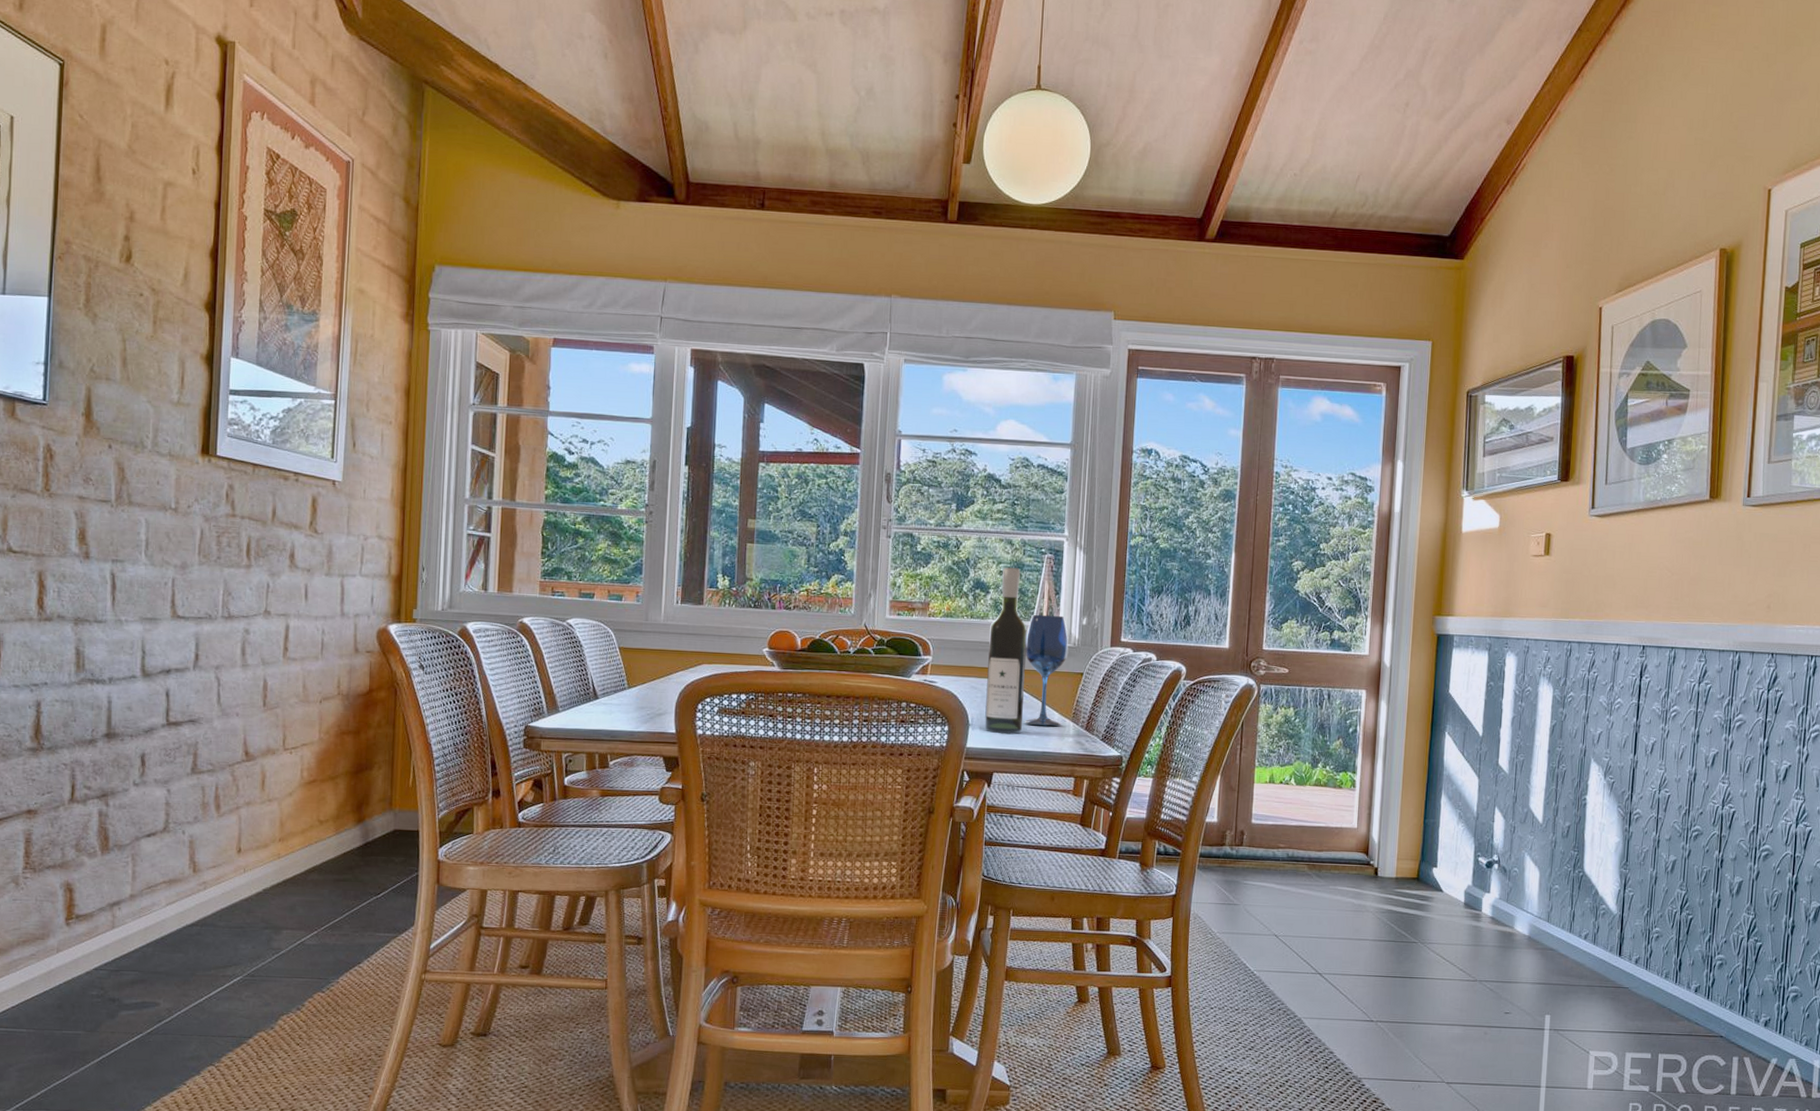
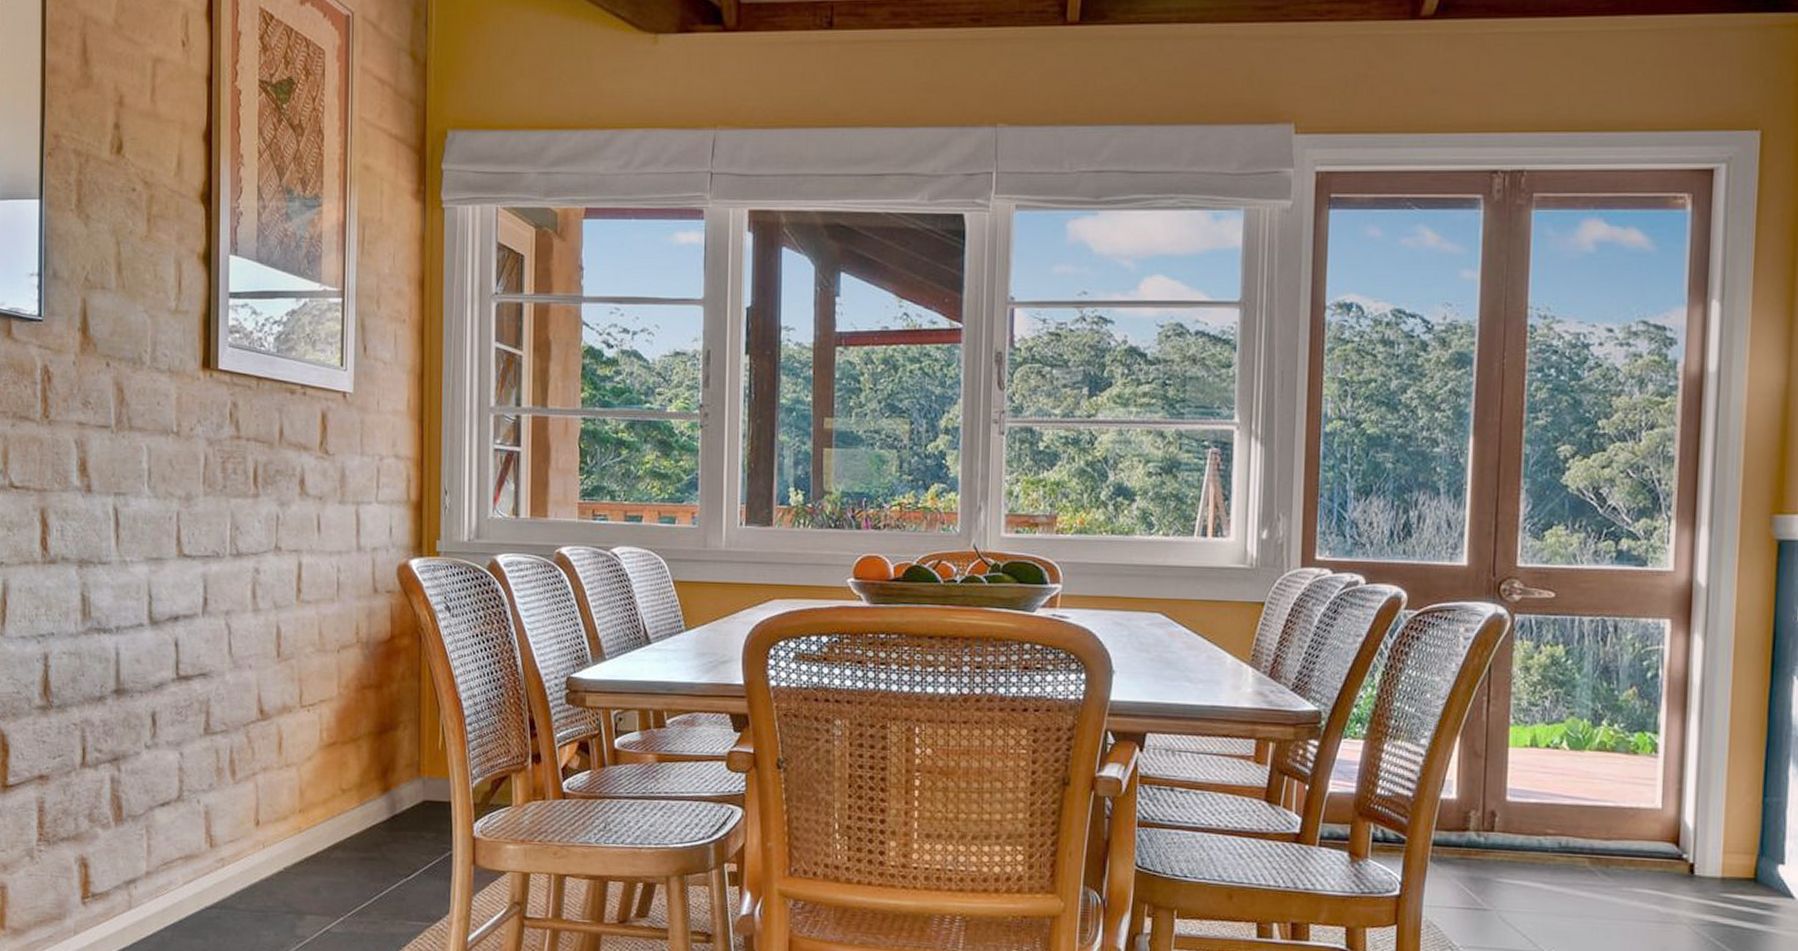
bottle: present [984,567,1027,734] -> none [1133,467,1187,683]
wineglass: present [1024,614,1069,727] -> none [1184,527,1243,673]

